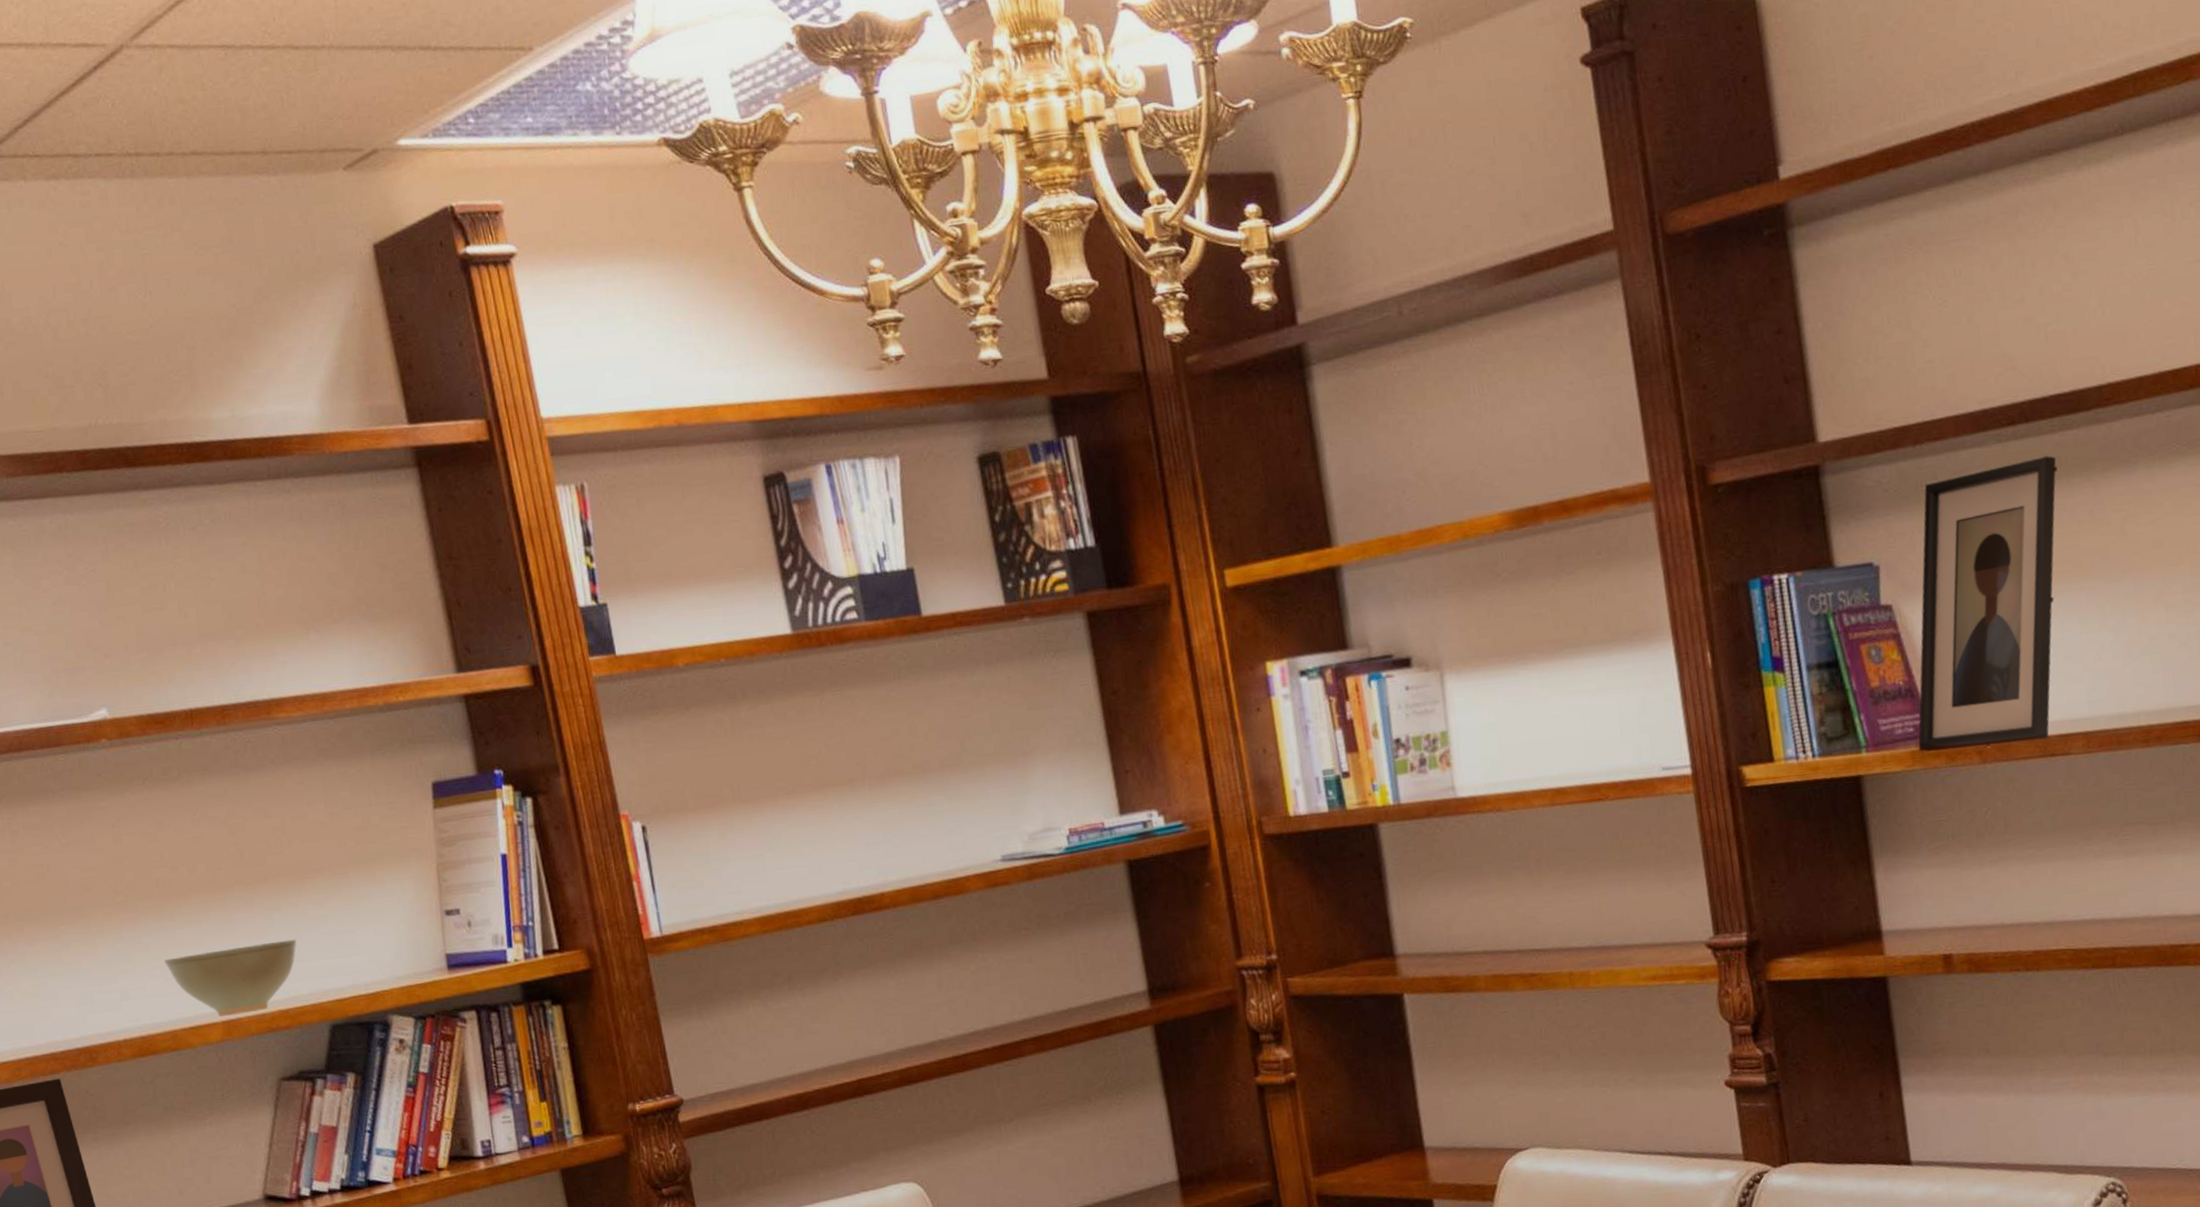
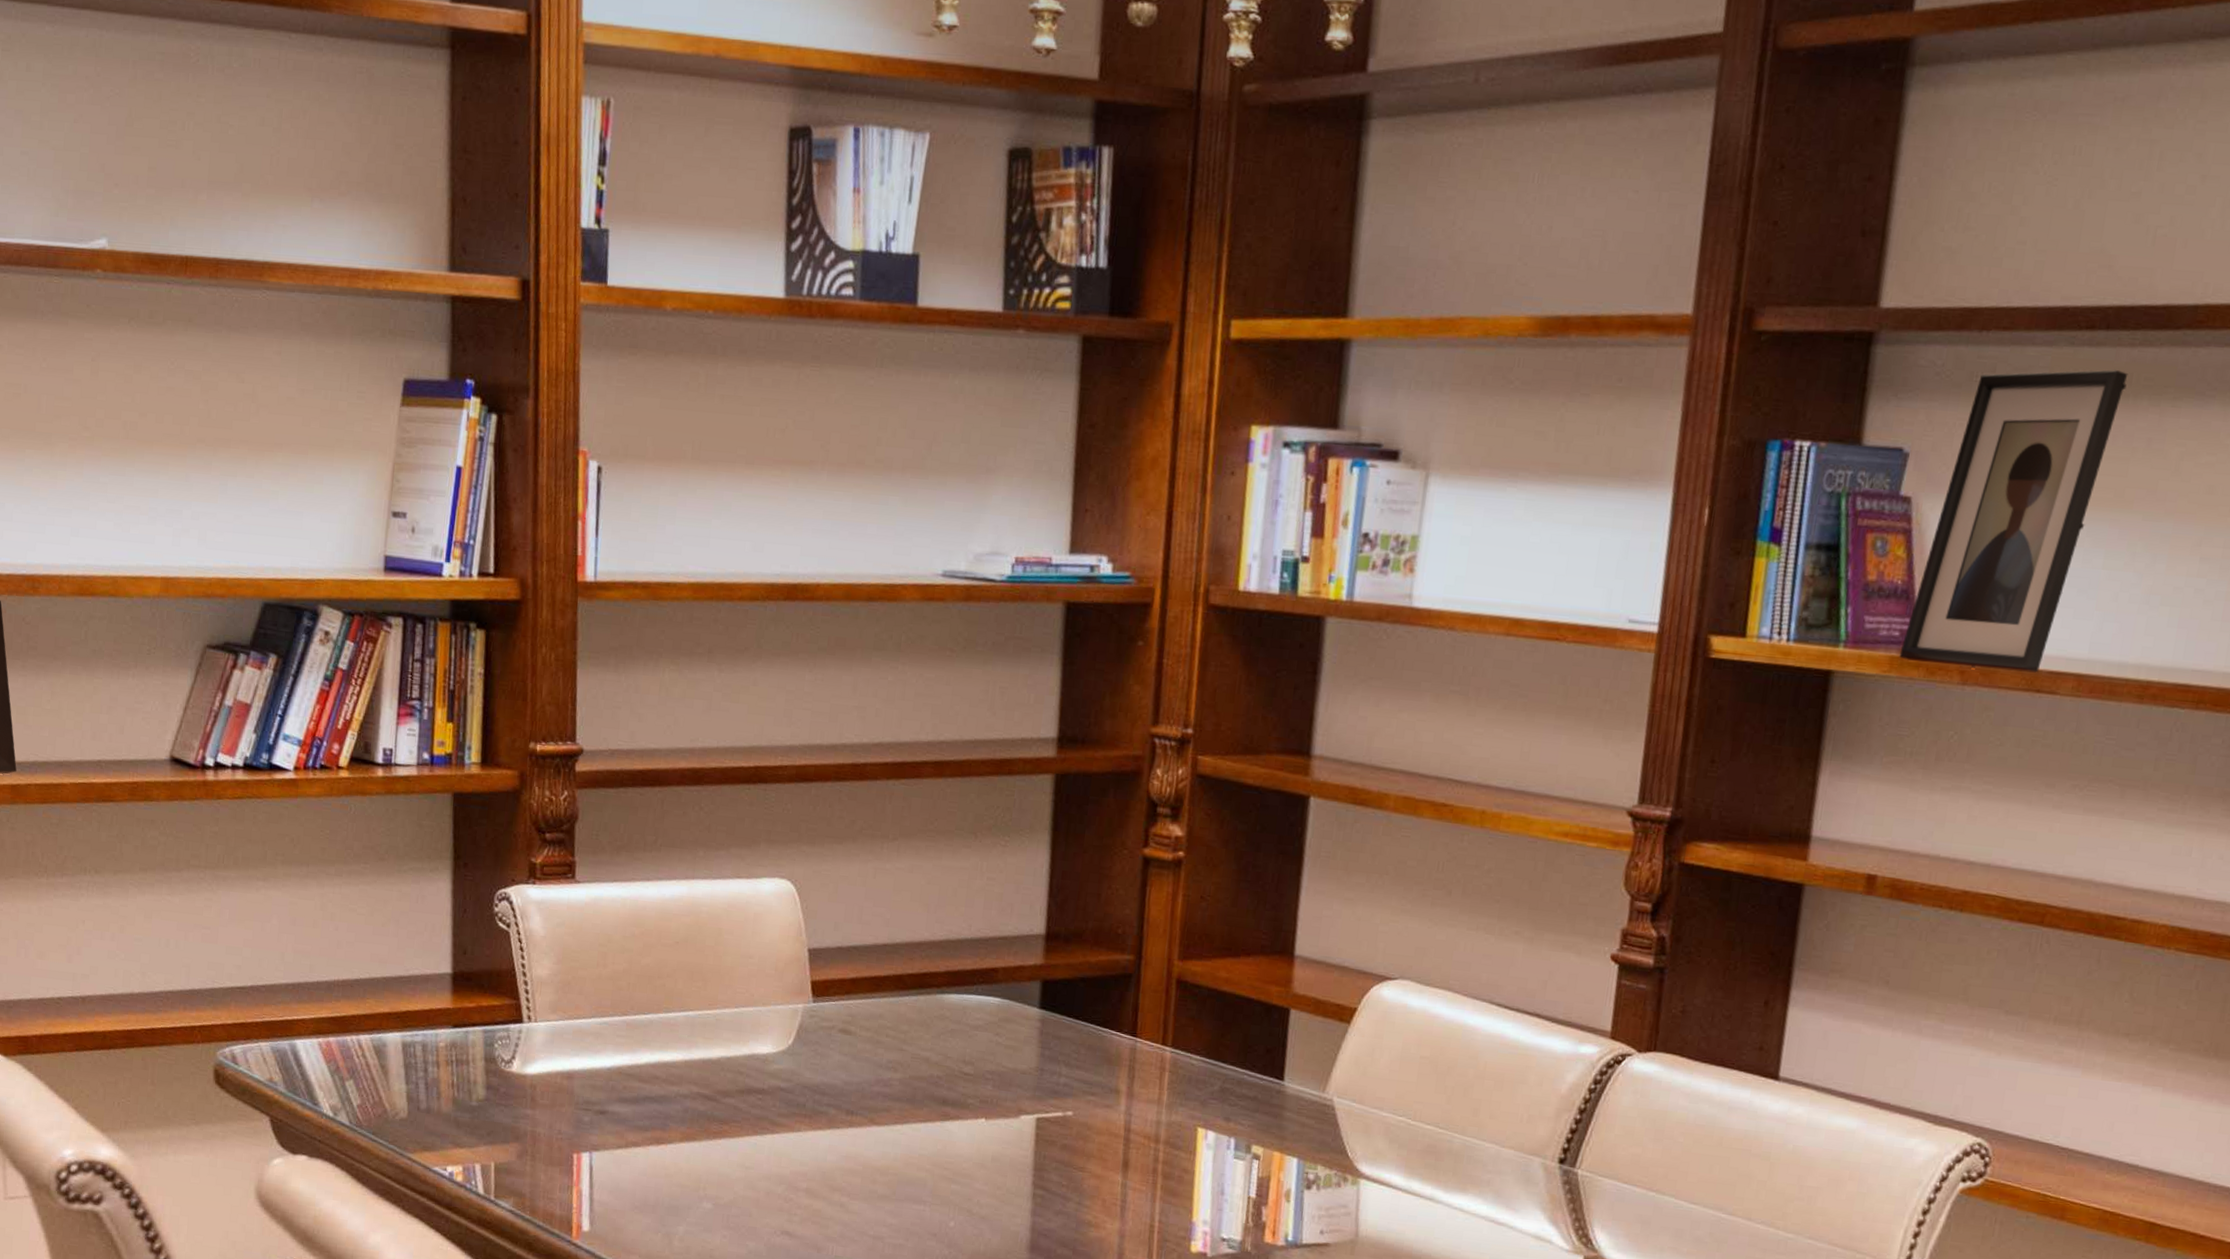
bowl: present [163,939,297,1017] -> none [117,504,246,575]

